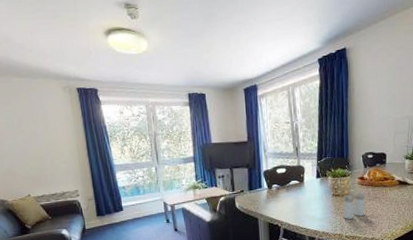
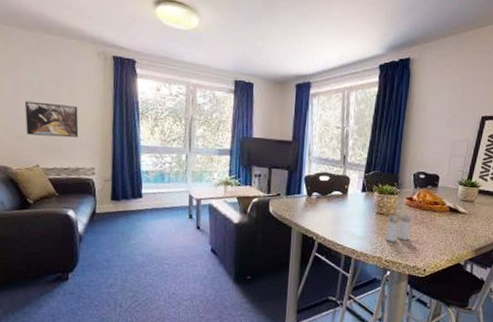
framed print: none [8,138,59,169] -> present [25,101,79,138]

